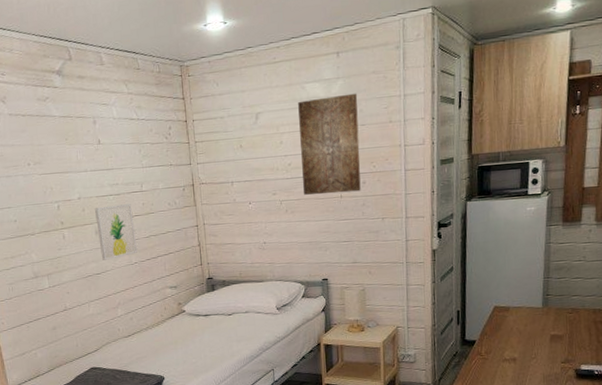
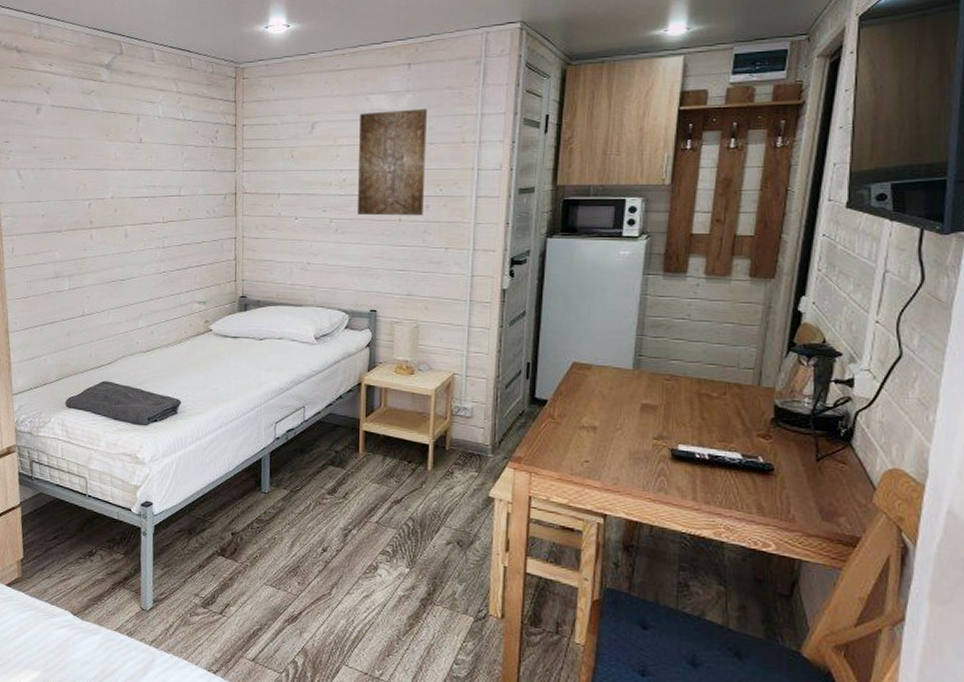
wall art: present [94,204,137,260] -> none [126,208,168,266]

